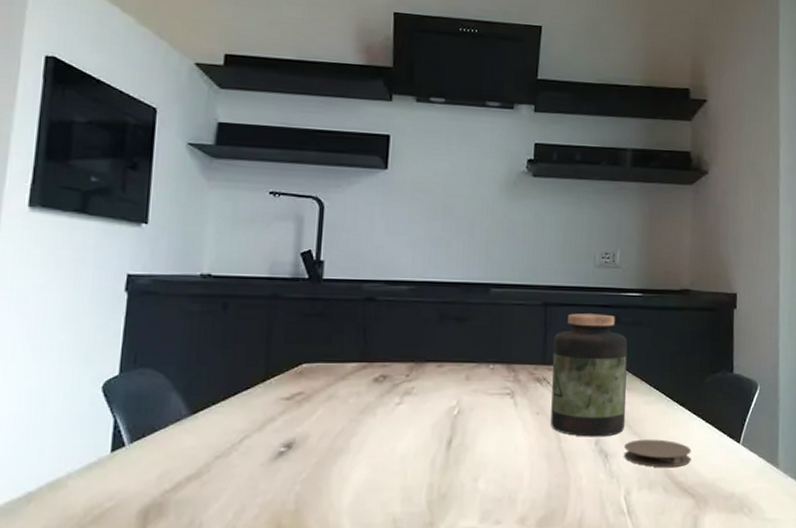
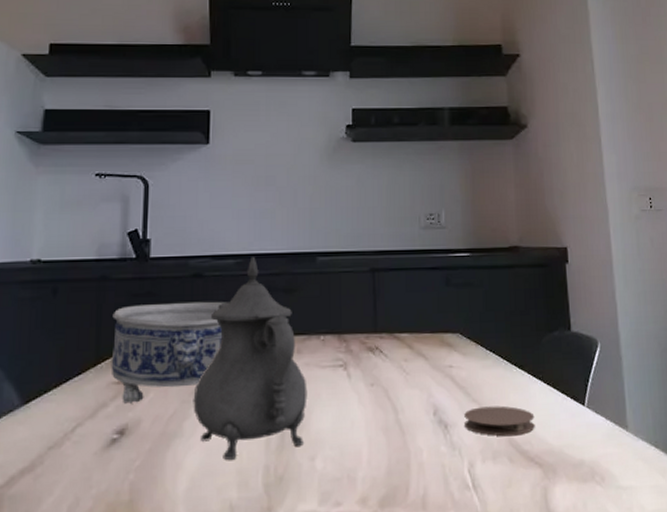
decorative bowl: none [280,324,401,419] -> present [111,301,229,404]
teapot: none [360,284,474,477] -> present [193,257,308,460]
jar: present [550,313,628,437] -> none [383,277,464,407]

